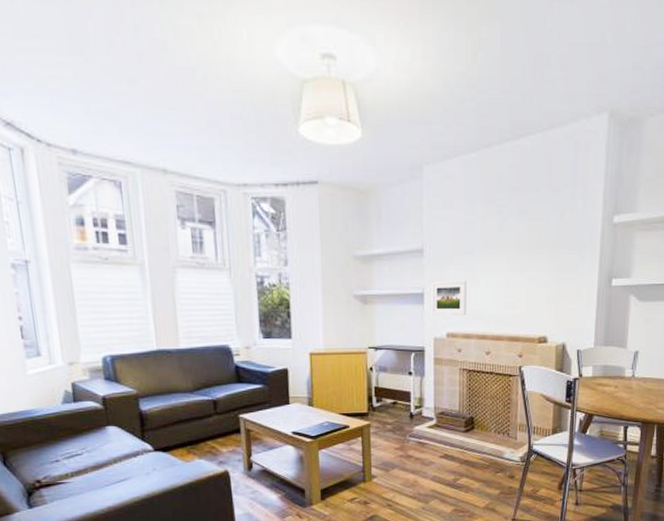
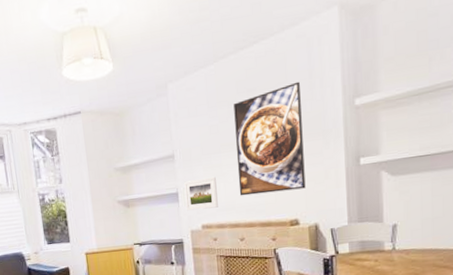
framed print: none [490,187,563,305] -> present [233,81,306,196]

